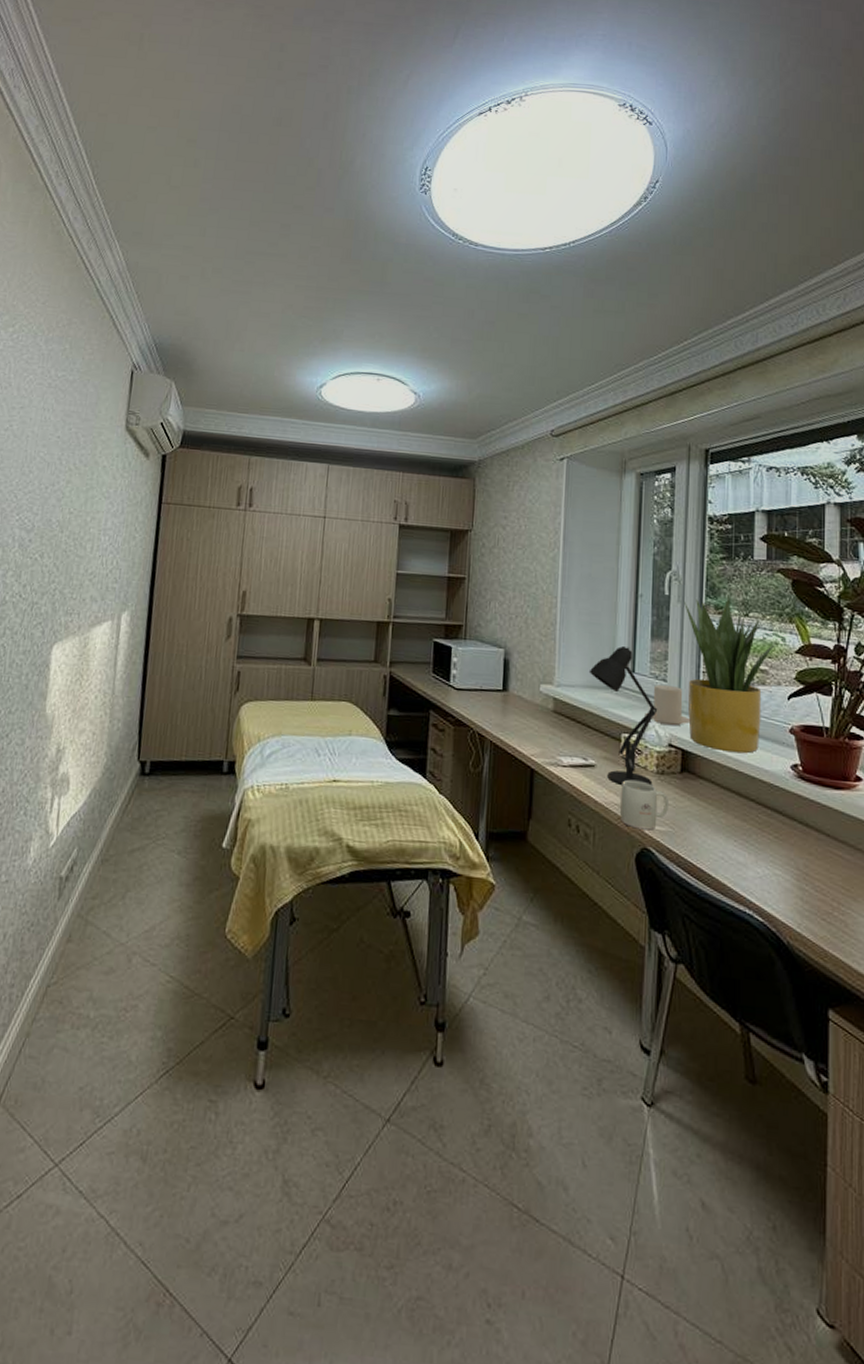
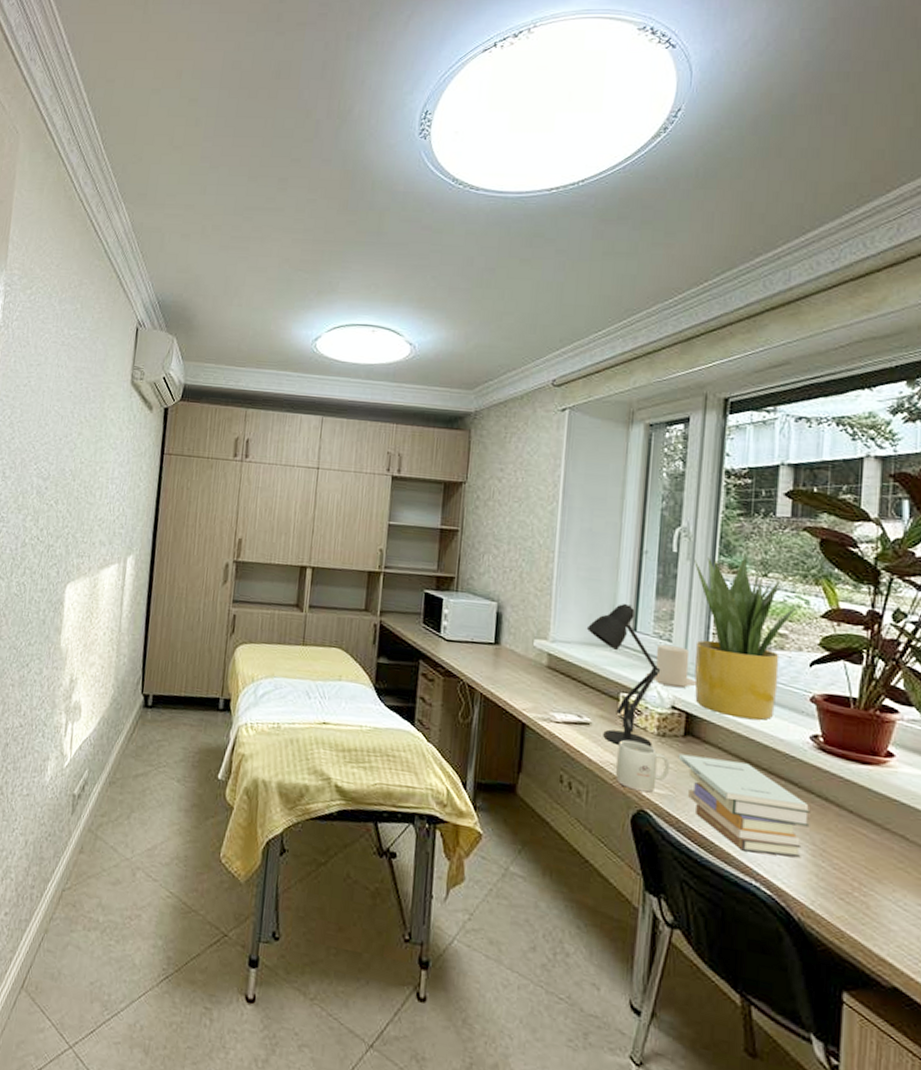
books: none [676,790,794,883] -> present [678,753,811,857]

